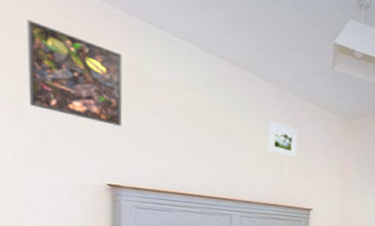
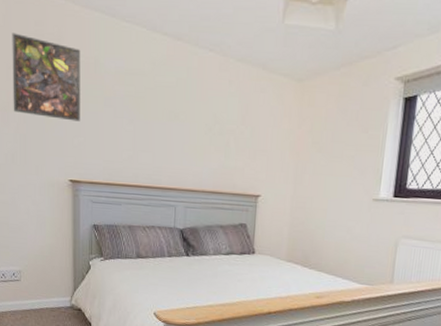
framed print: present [267,121,298,158] -> none [211,96,244,136]

